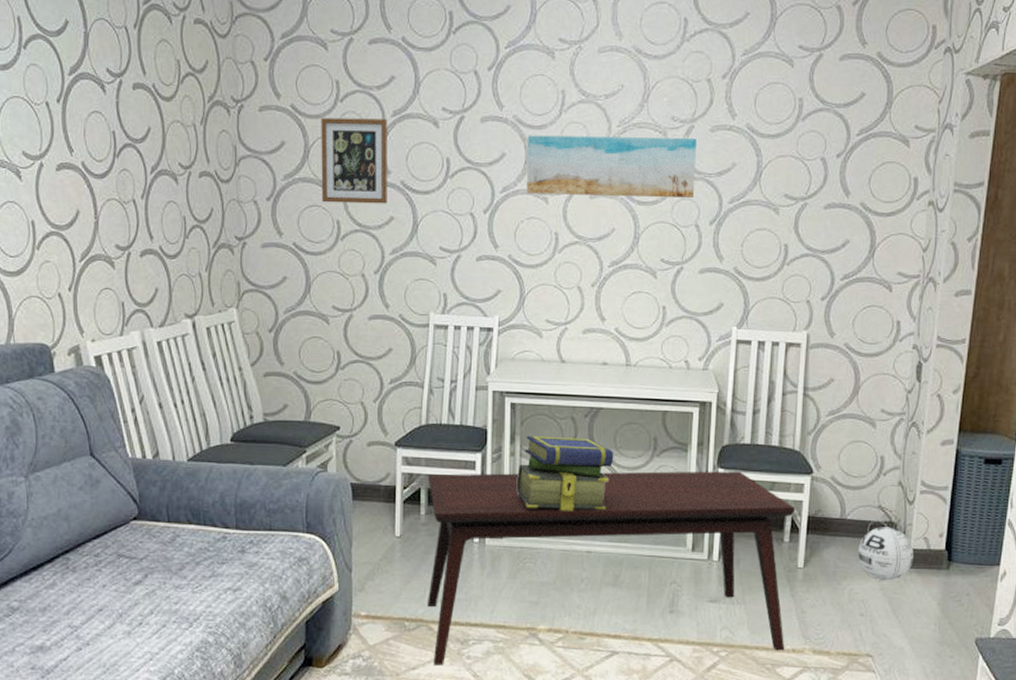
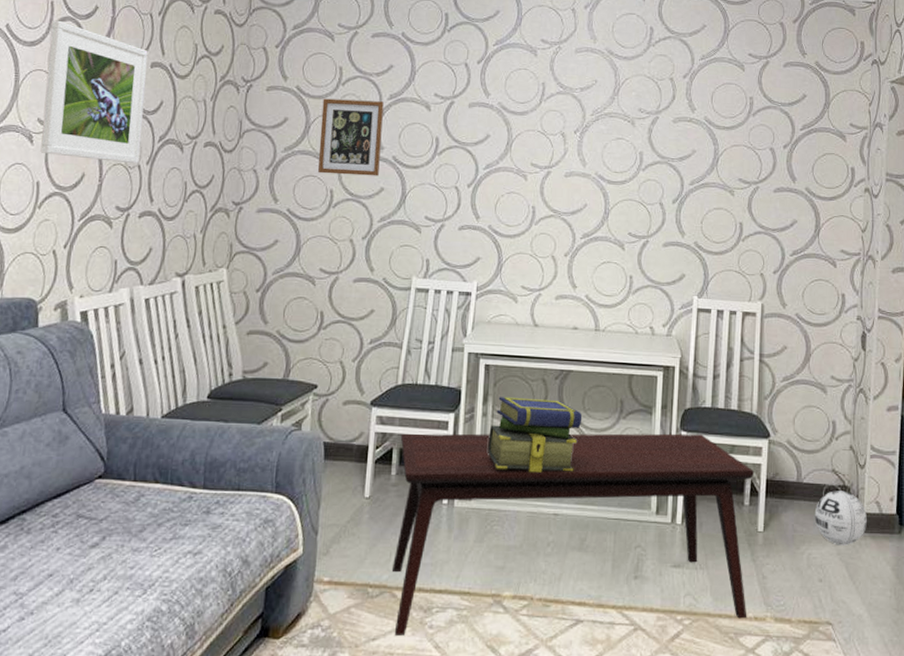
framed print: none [21,38,133,199] -> present [40,20,148,164]
wall art: present [527,135,696,199] -> none [508,120,661,180]

